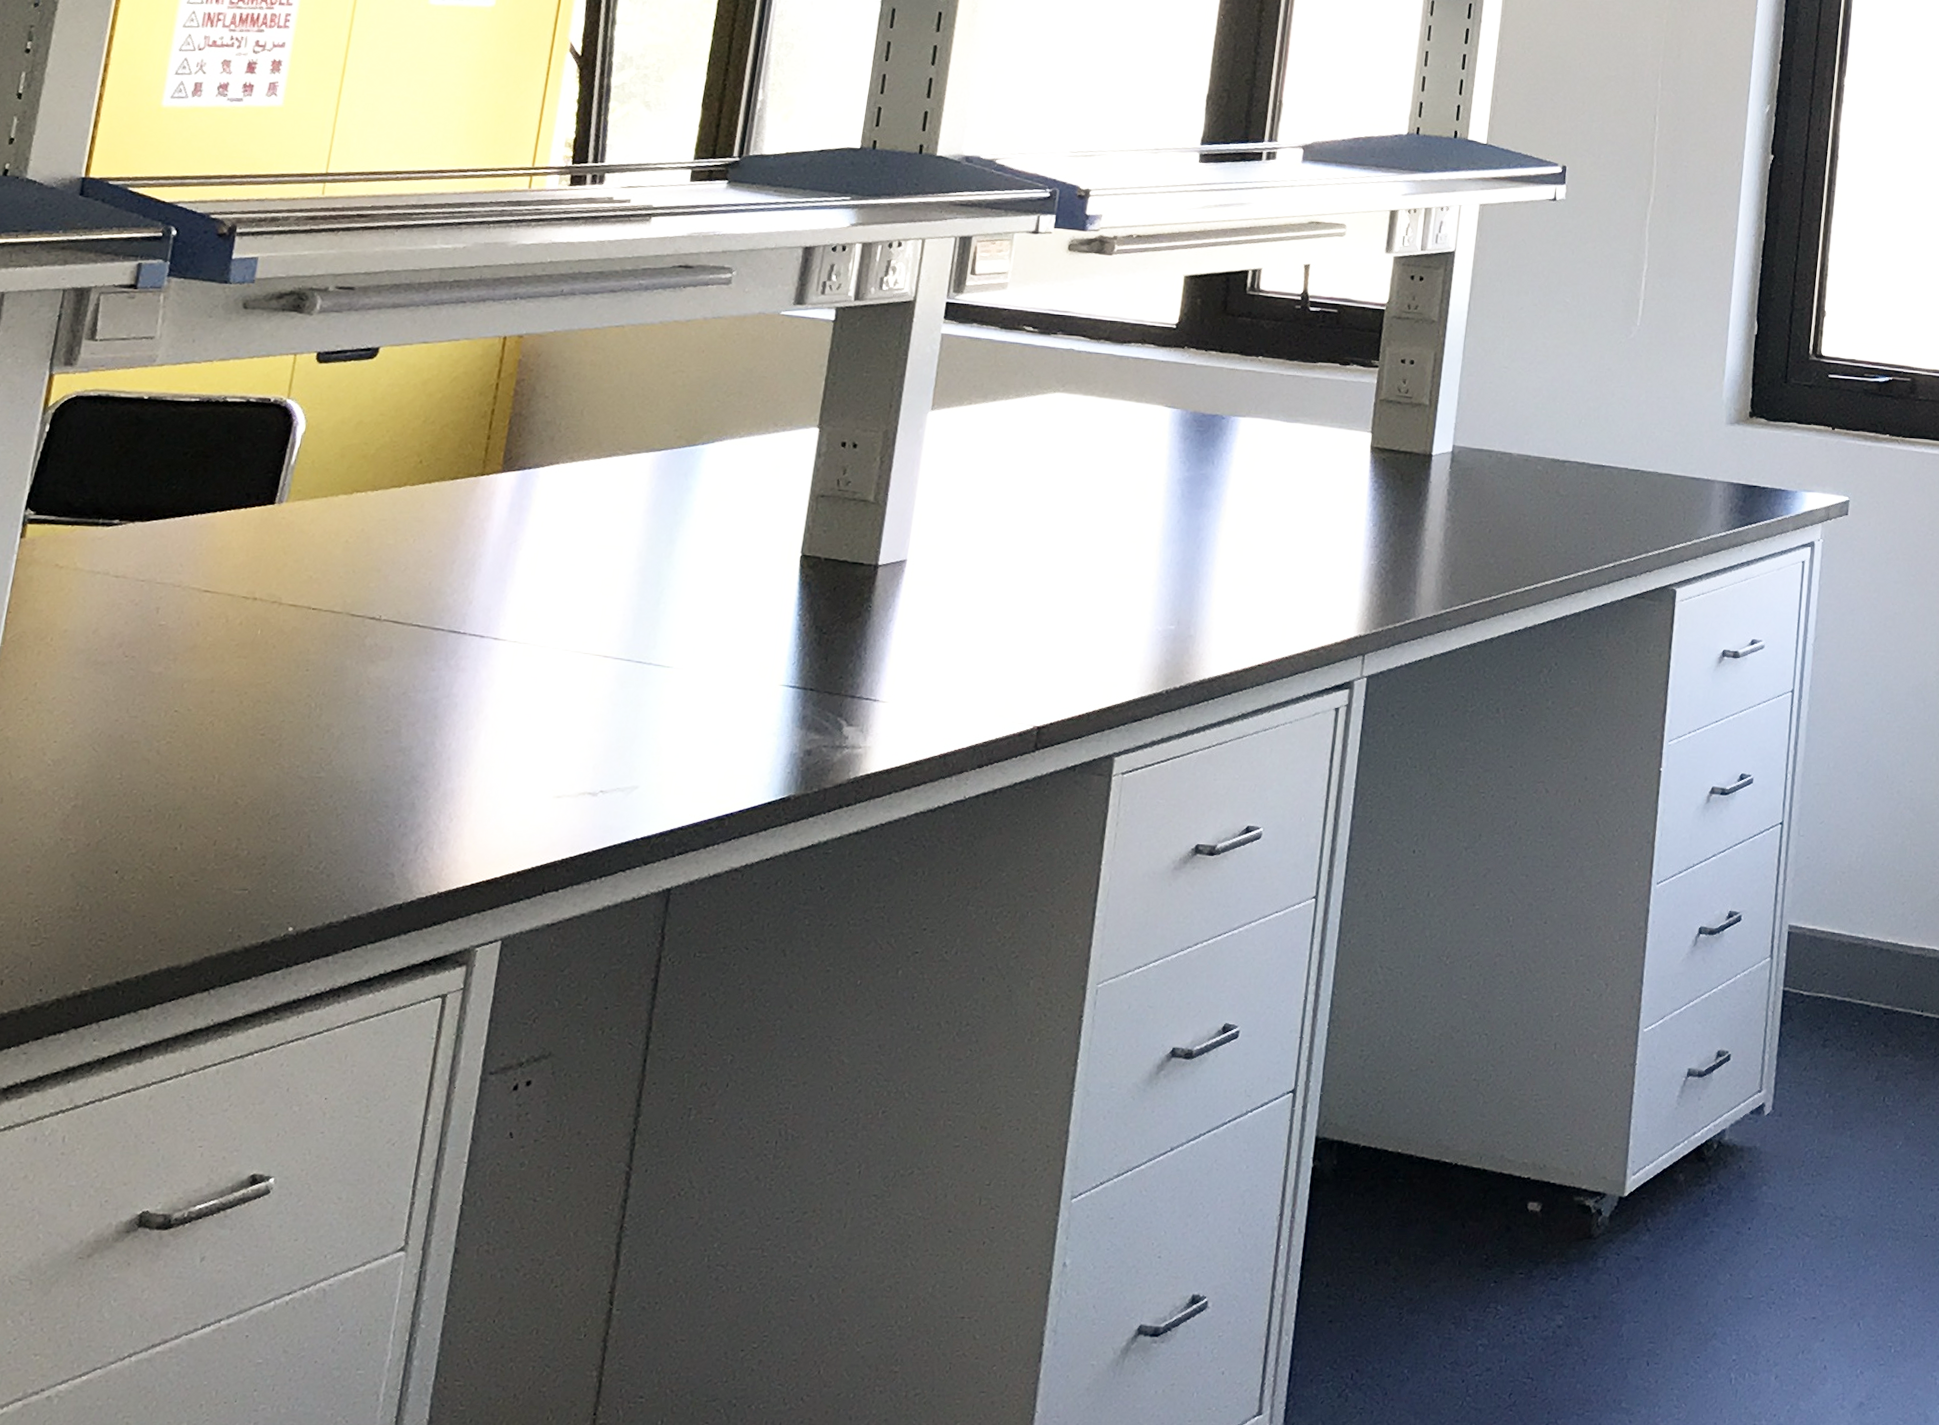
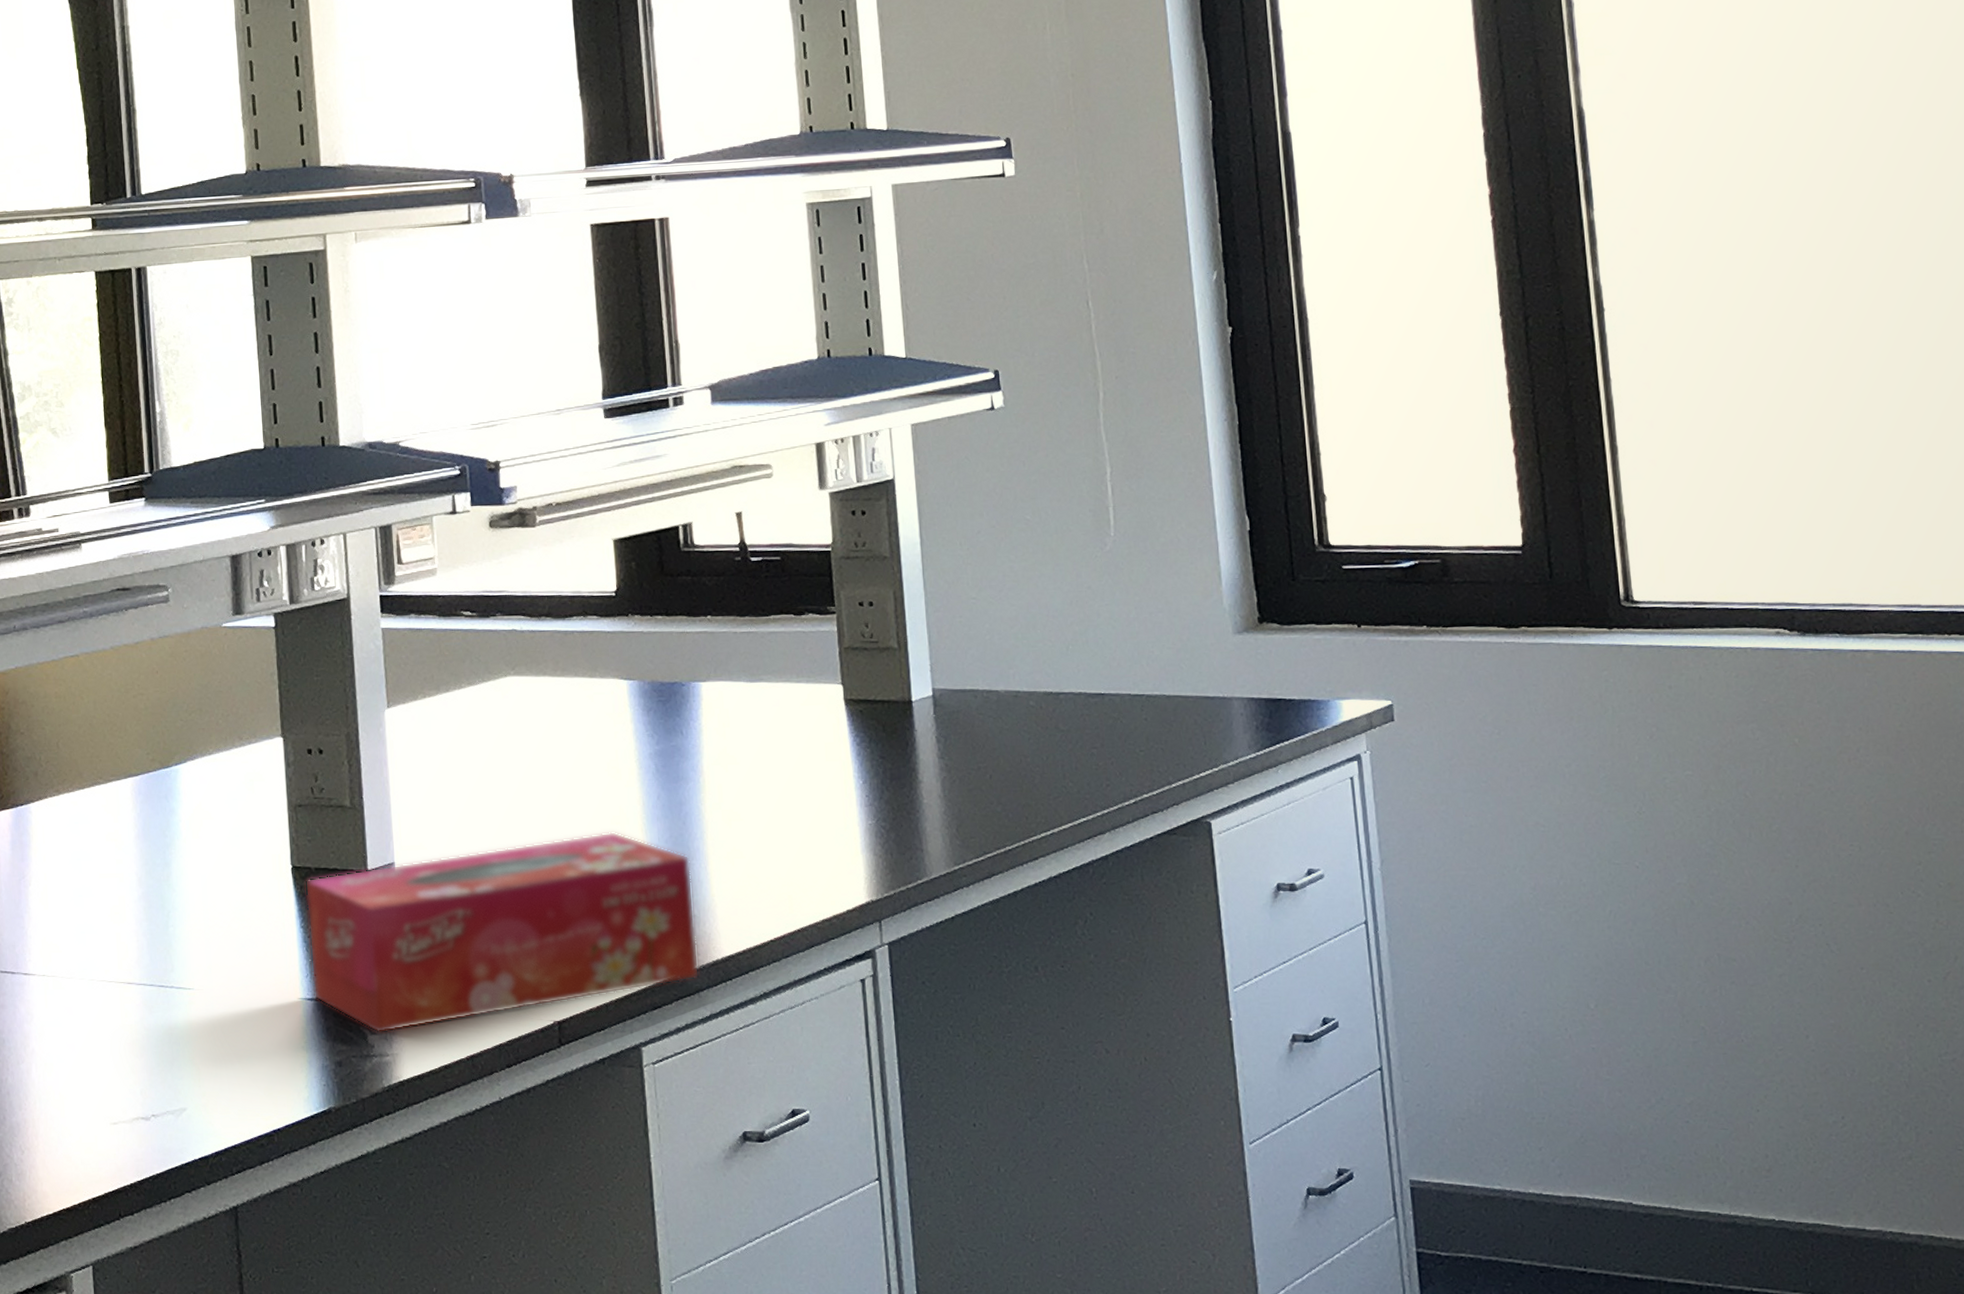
tissue box: none [796,549,1197,726] -> present [305,831,700,1033]

